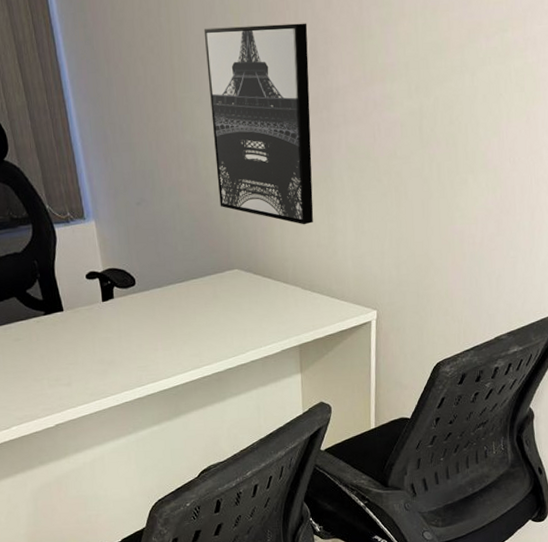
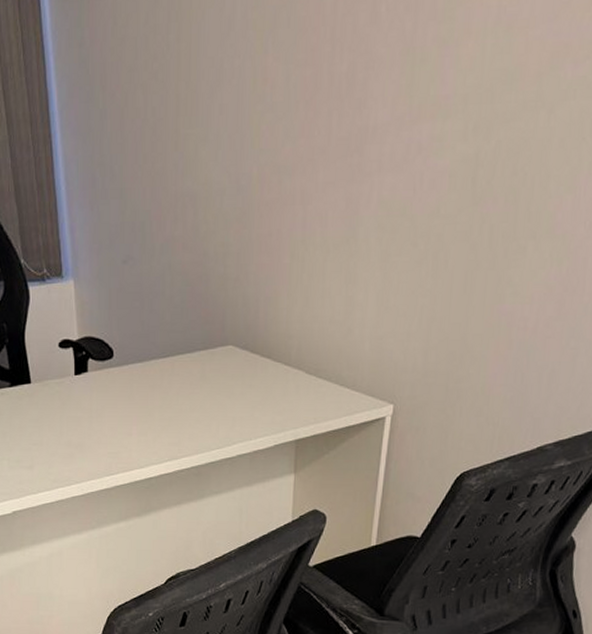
wall art: present [203,23,314,225] -> none [218,42,346,296]

